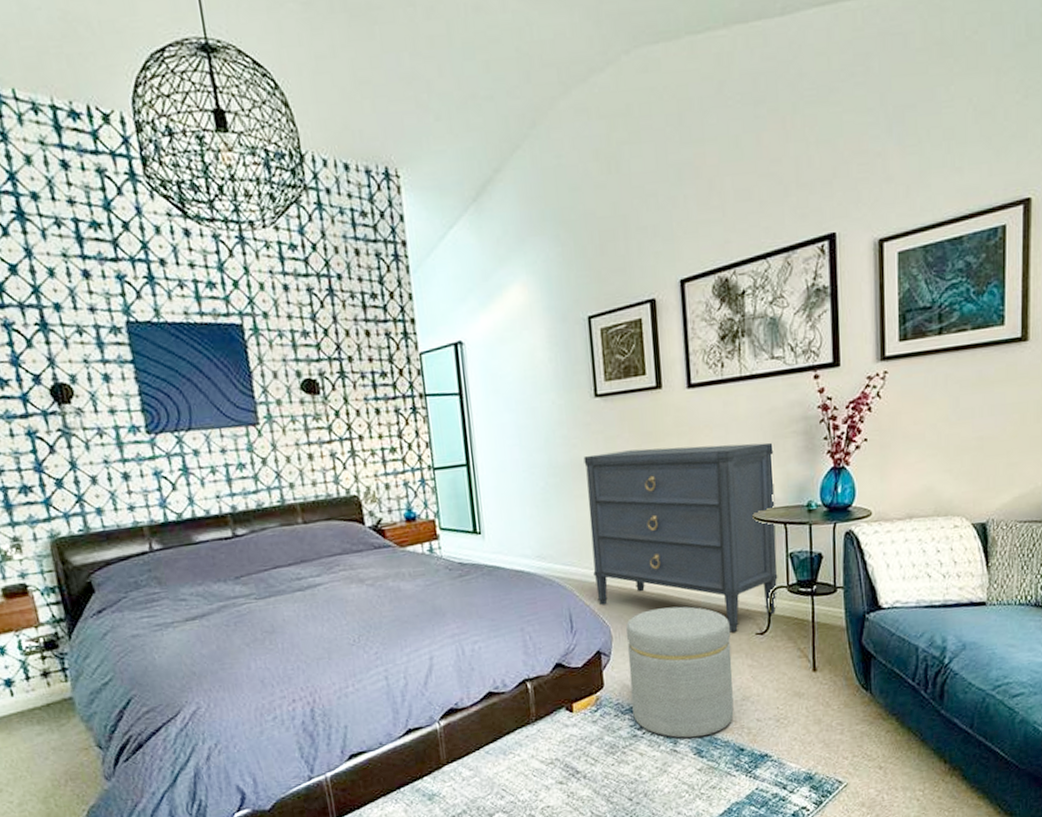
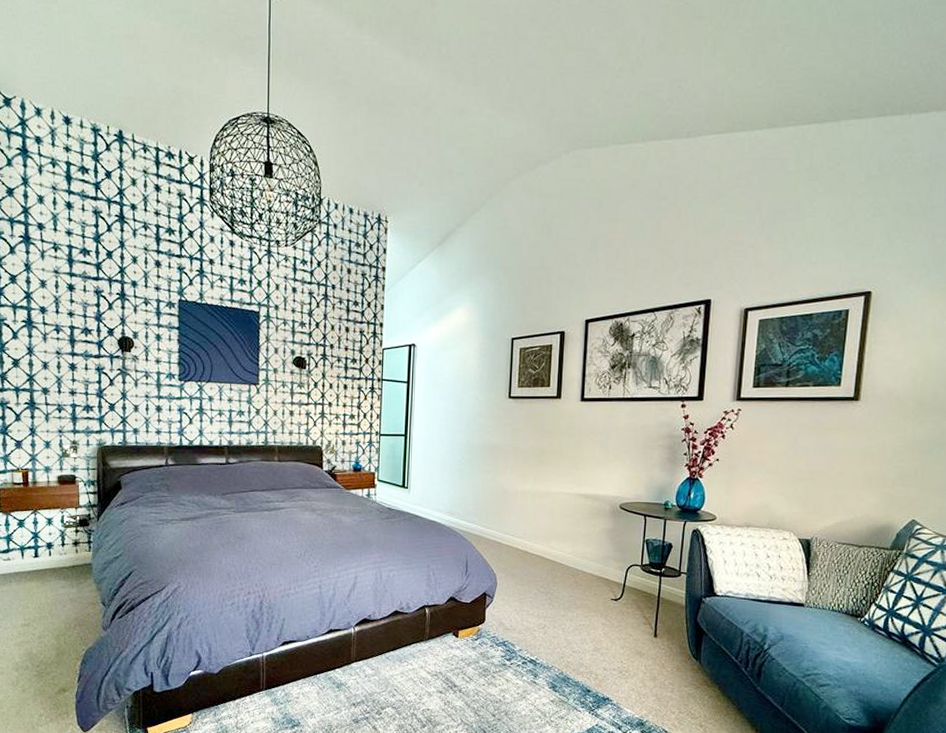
dresser: present [583,442,778,632] -> none [489,441,644,595]
ottoman: present [625,606,734,738] -> none [505,567,592,675]

